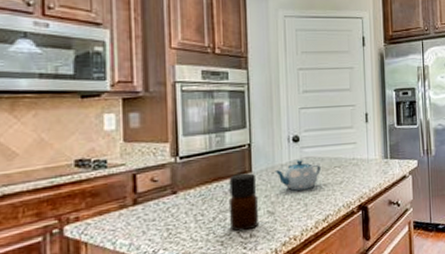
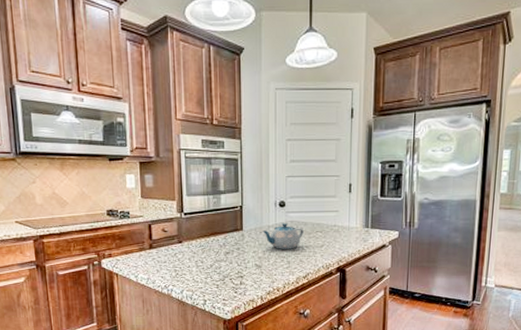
bottle: present [228,173,260,232] -> none [223,231,248,279]

